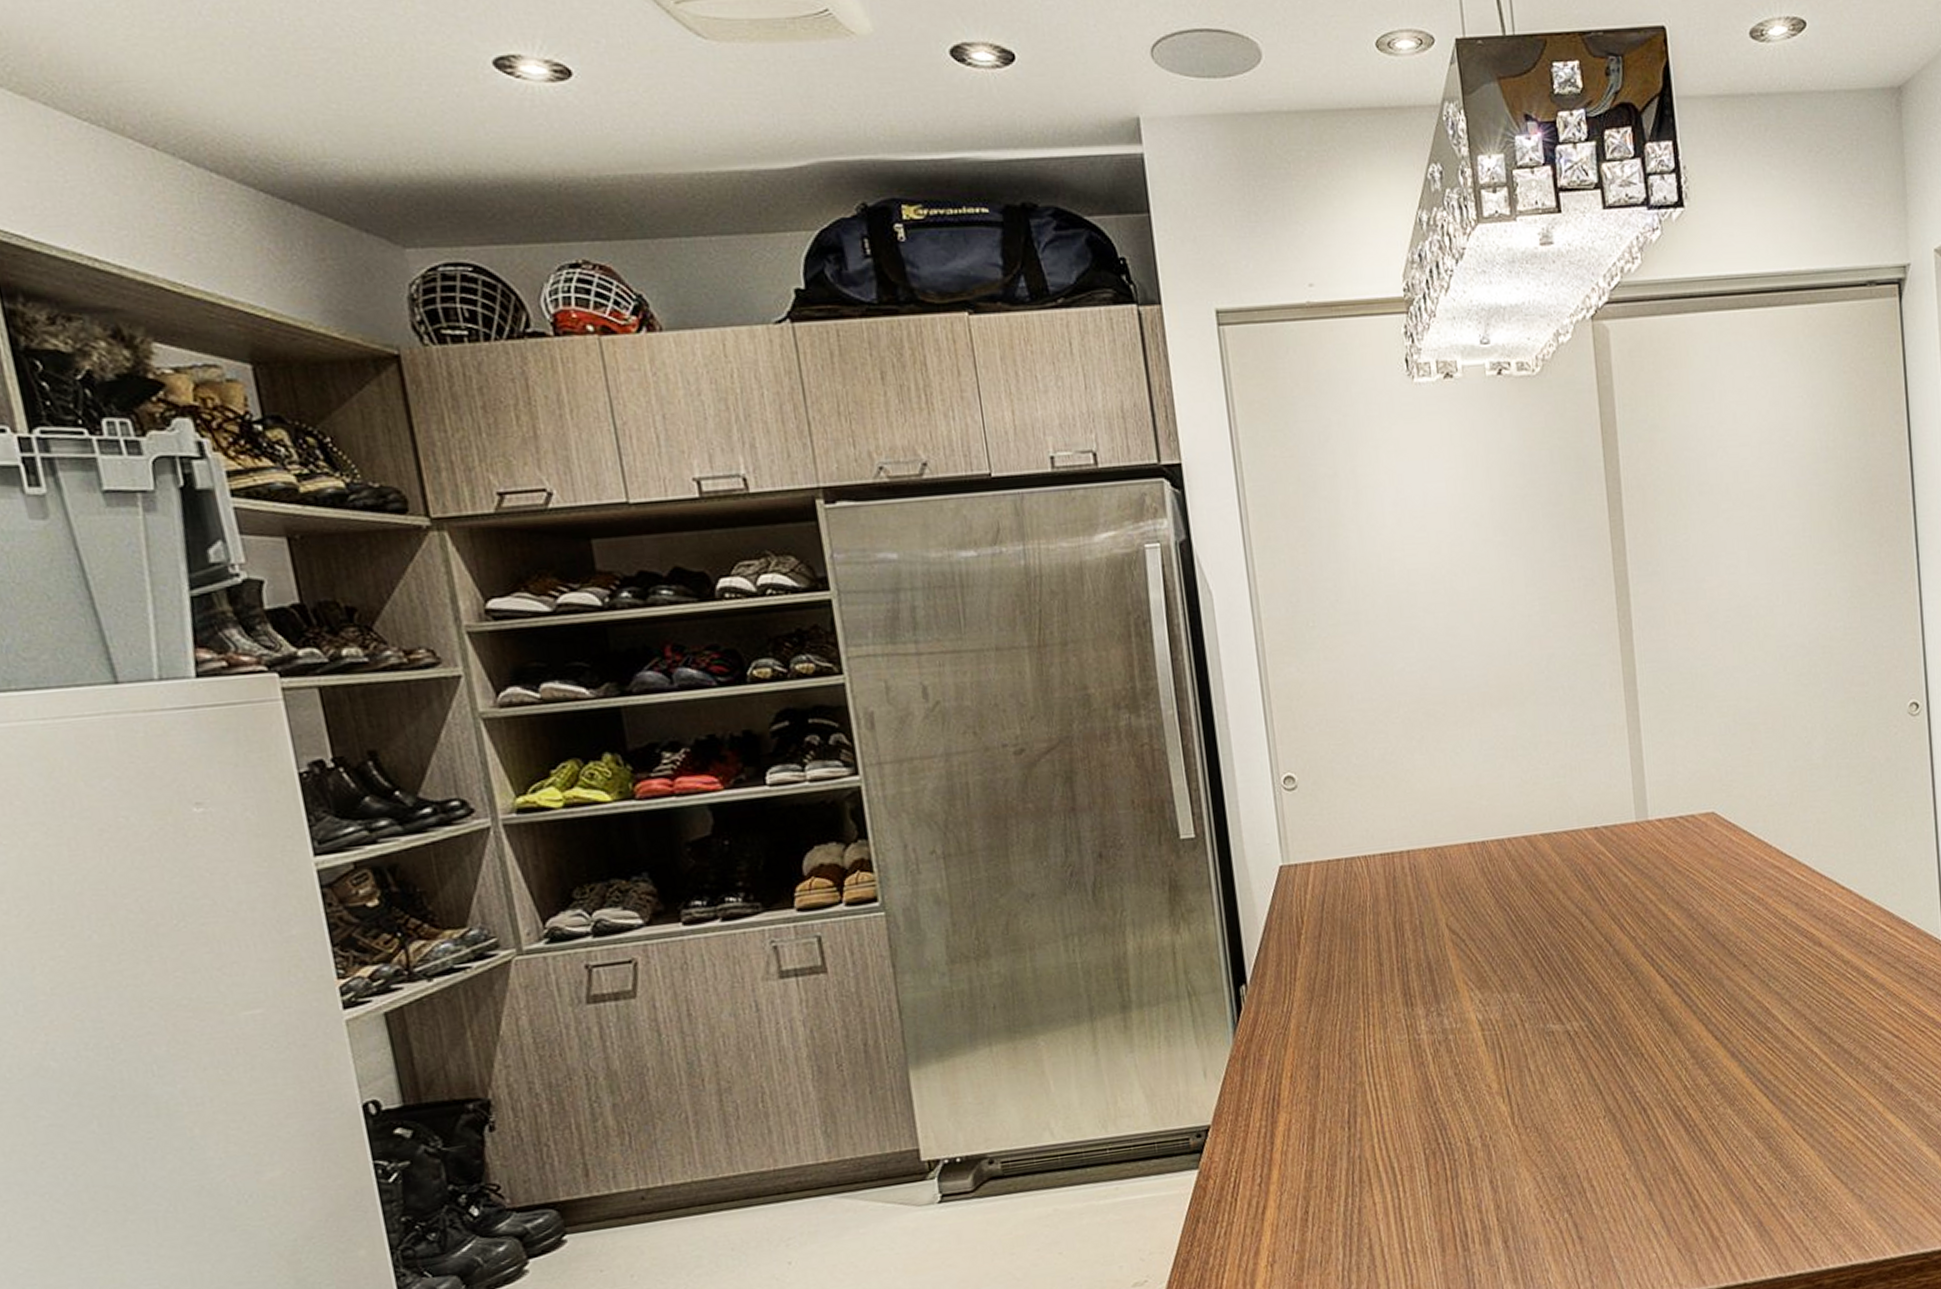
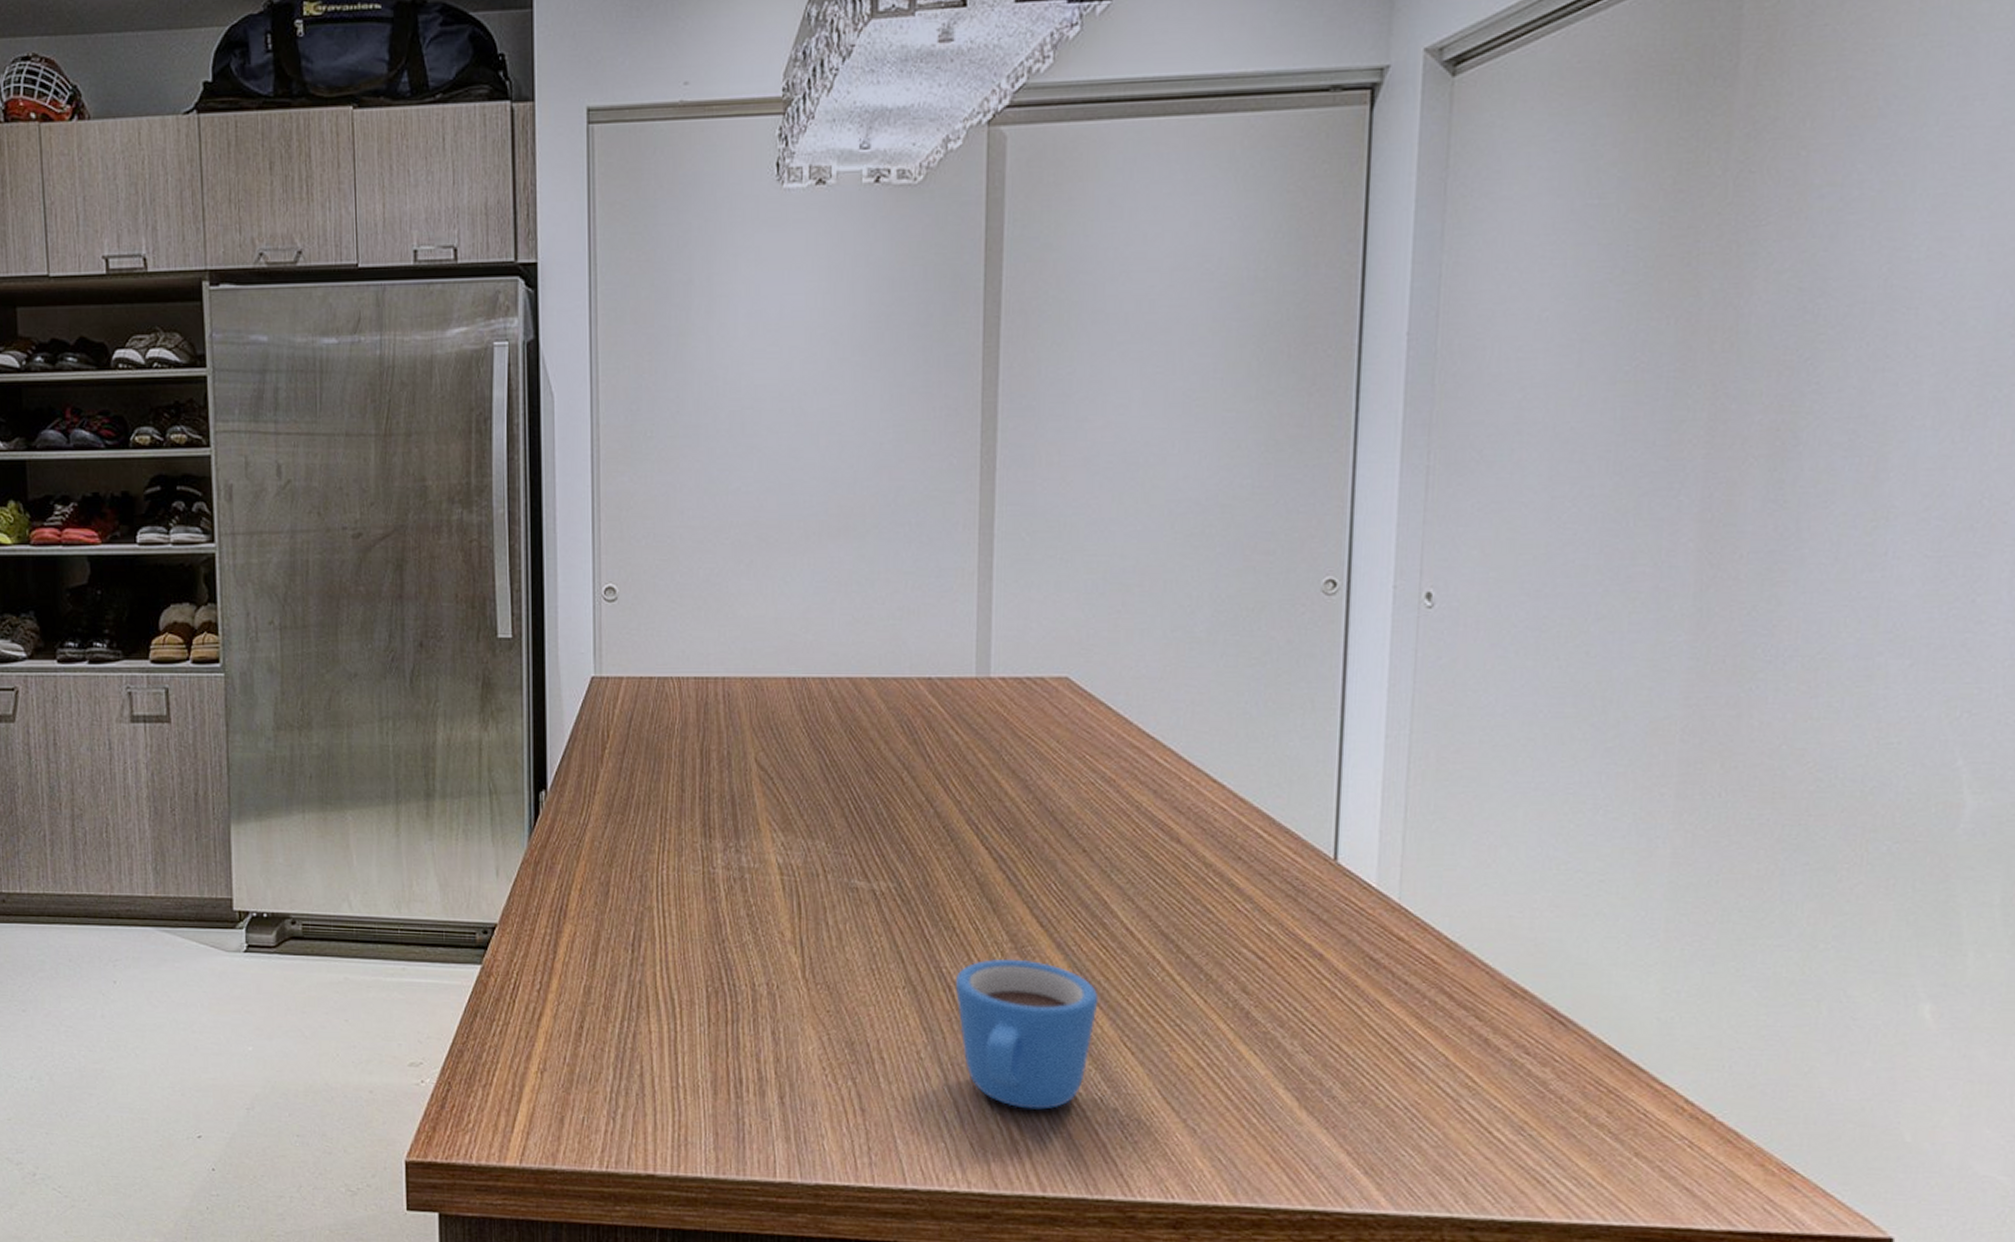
mug: none [1648,1071,1772,1208] -> present [955,959,1099,1110]

